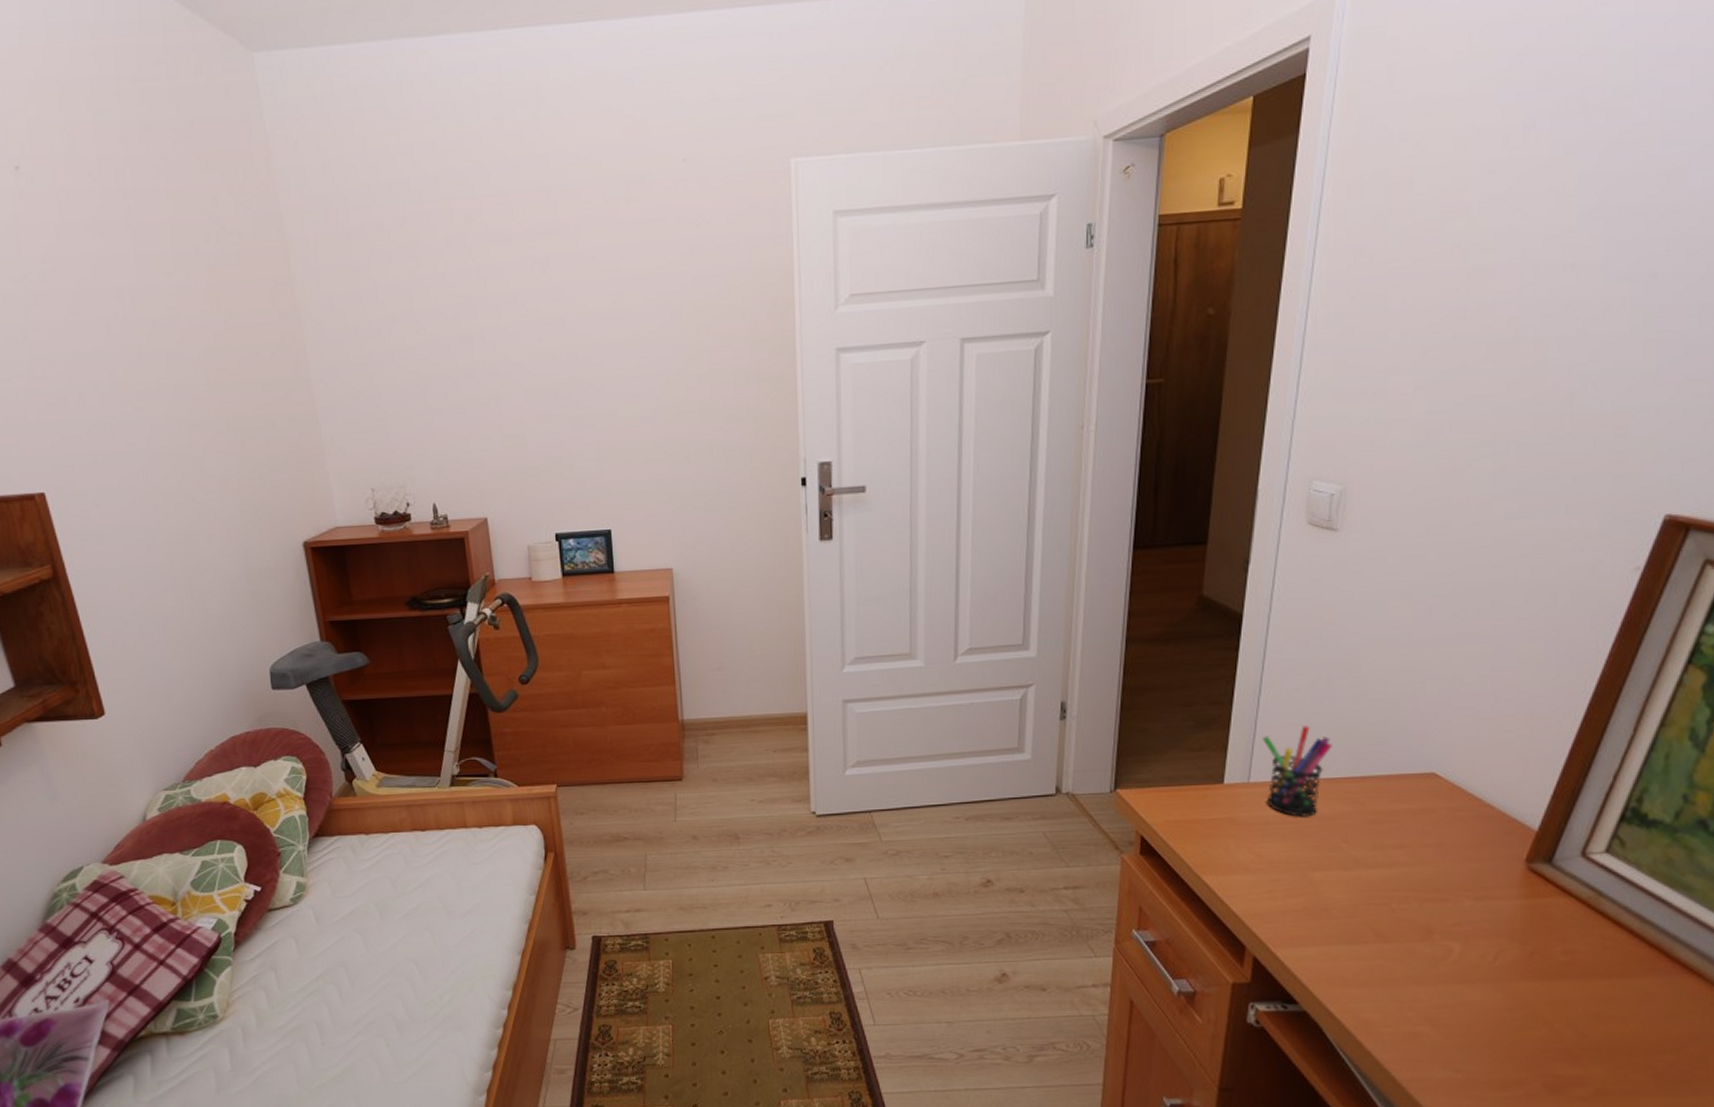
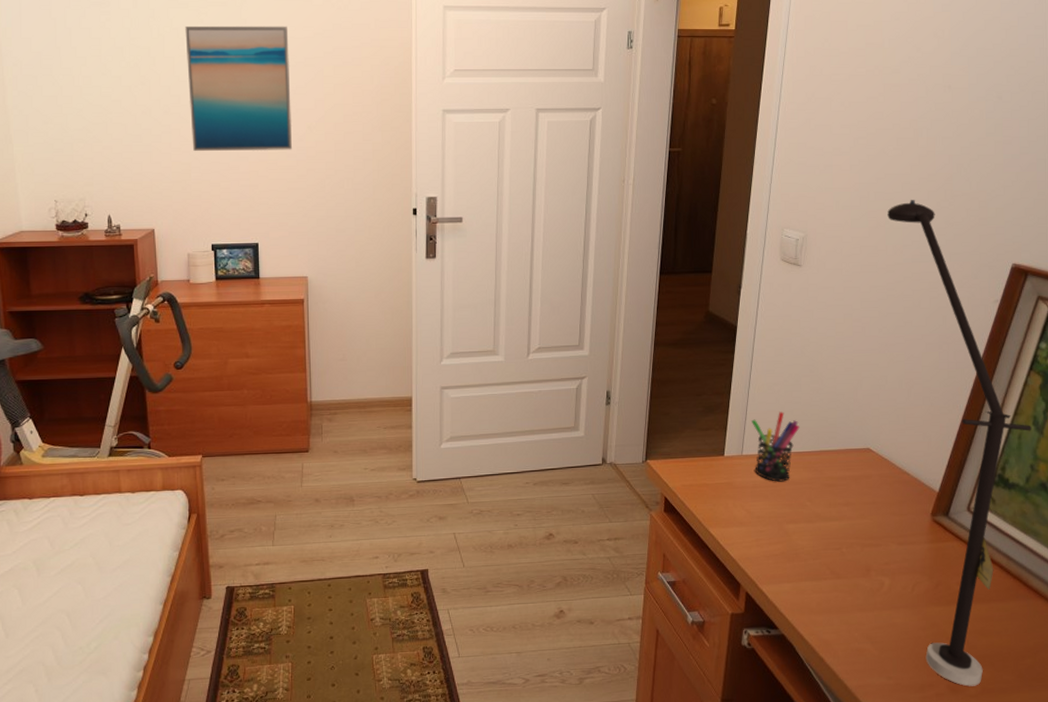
wall art: none [510,254,648,420] -> present [185,25,293,151]
desk lamp: none [1469,431,1687,1086] -> present [887,200,1032,687]

